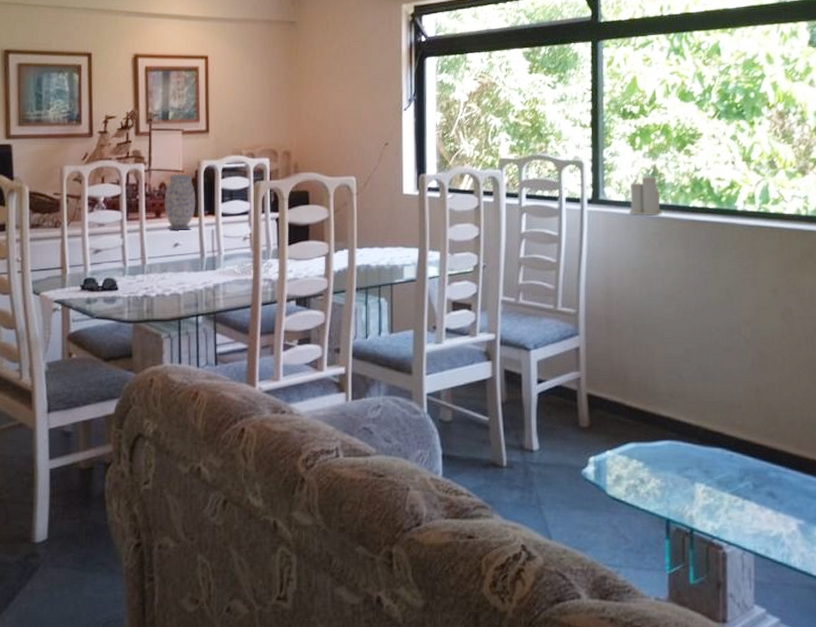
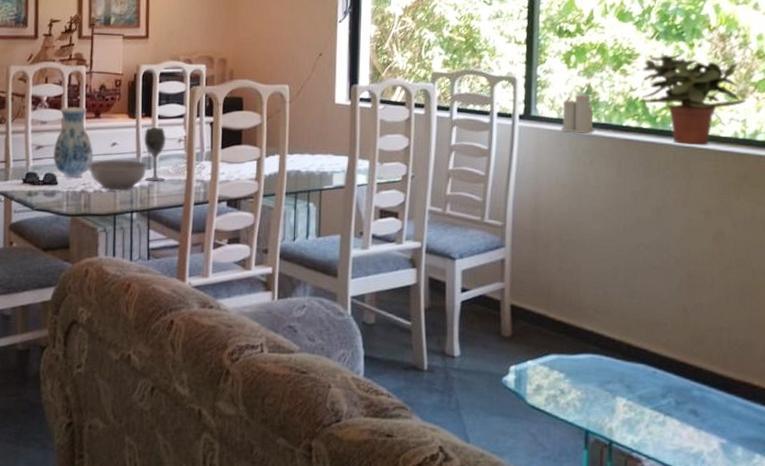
vase: none [112,206,155,283] -> present [53,106,94,179]
bowl: none [149,261,213,293] -> present [88,159,148,191]
vase: present [163,175,196,230] -> none [103,77,134,131]
wine glass: none [207,225,231,283] -> present [144,126,167,182]
potted plant: none [704,132,807,223] -> present [640,53,747,145]

